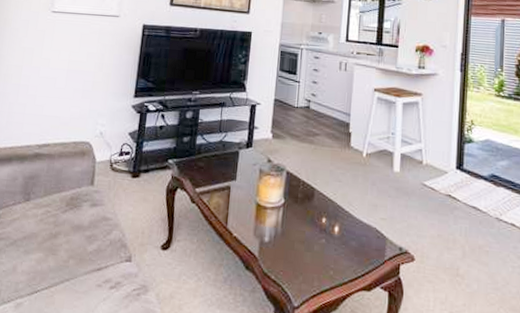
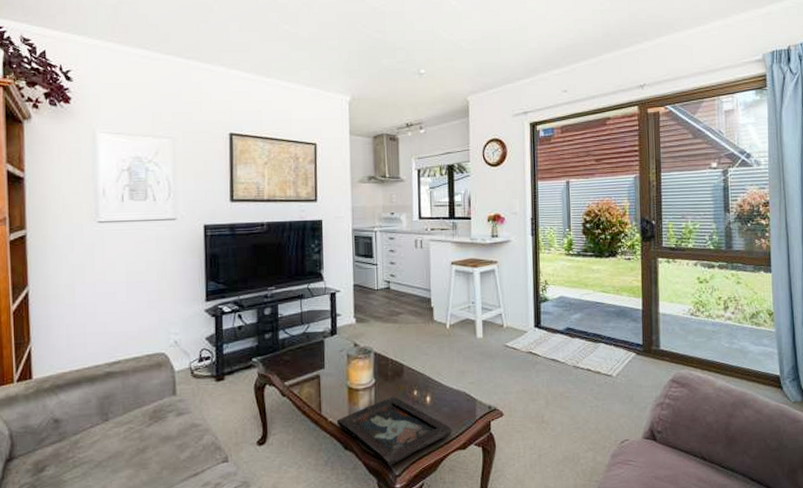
decorative tray: none [241,220,359,296] -> present [336,396,453,466]

